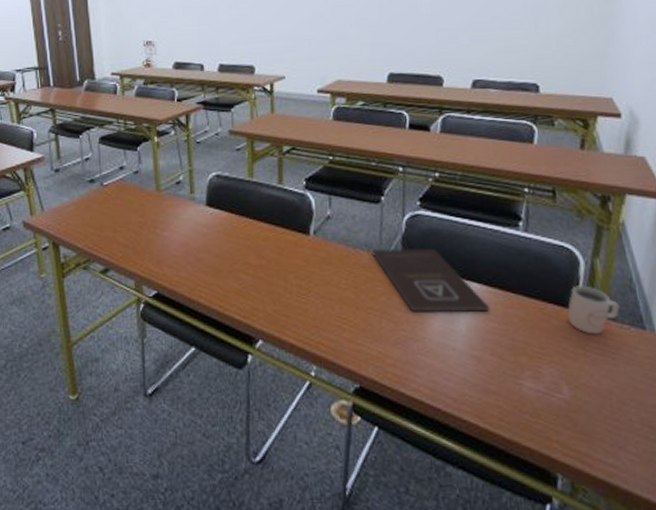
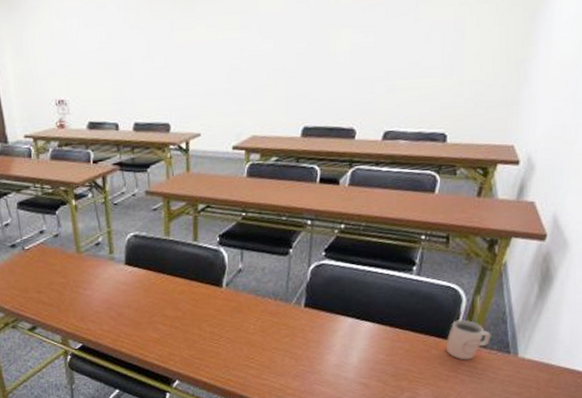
book: present [371,248,490,312] -> none [278,294,380,350]

